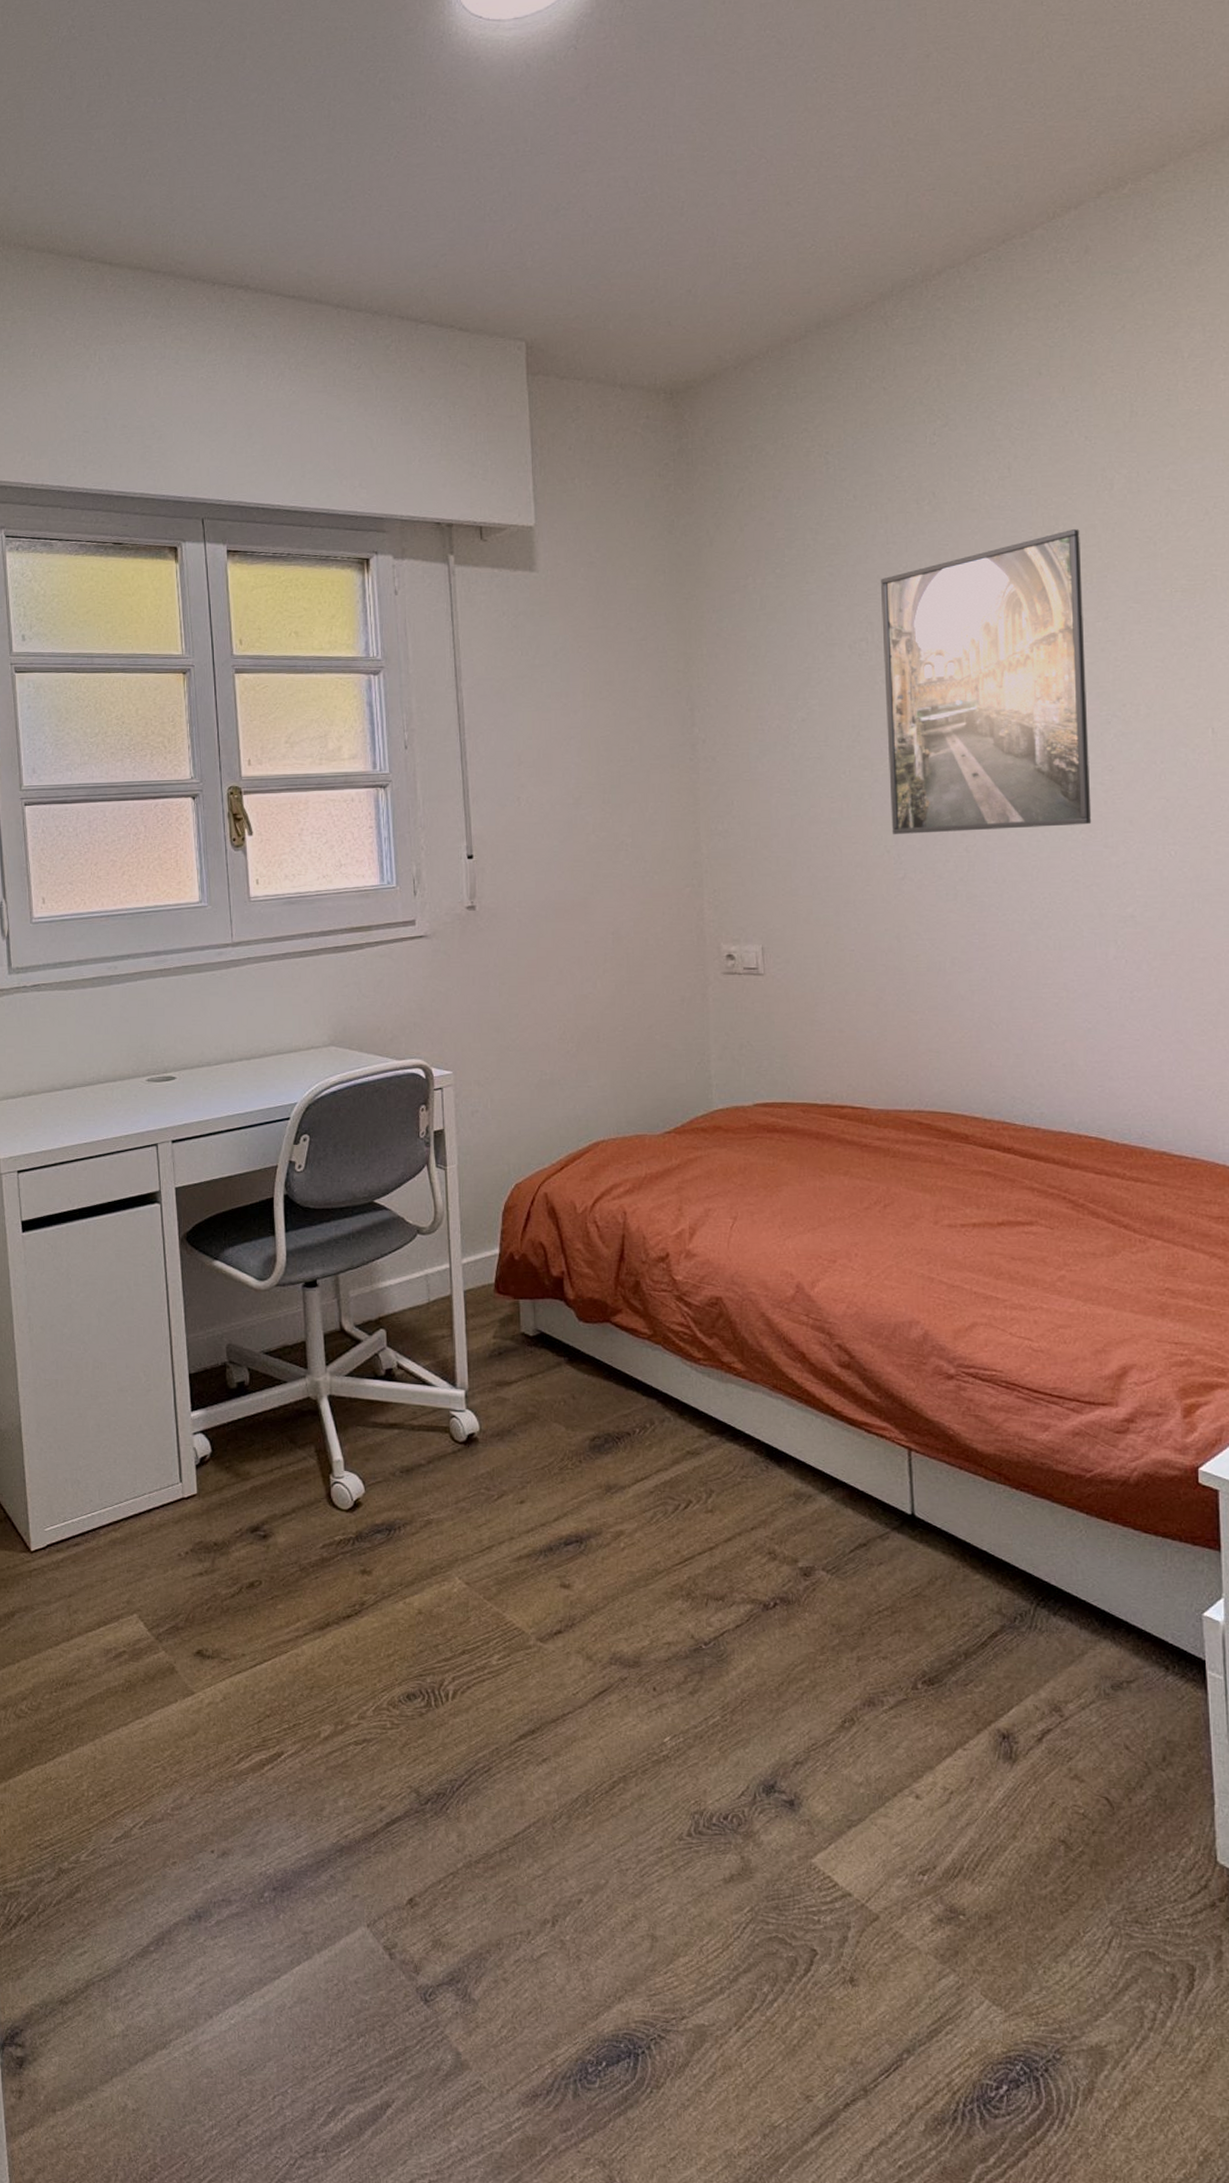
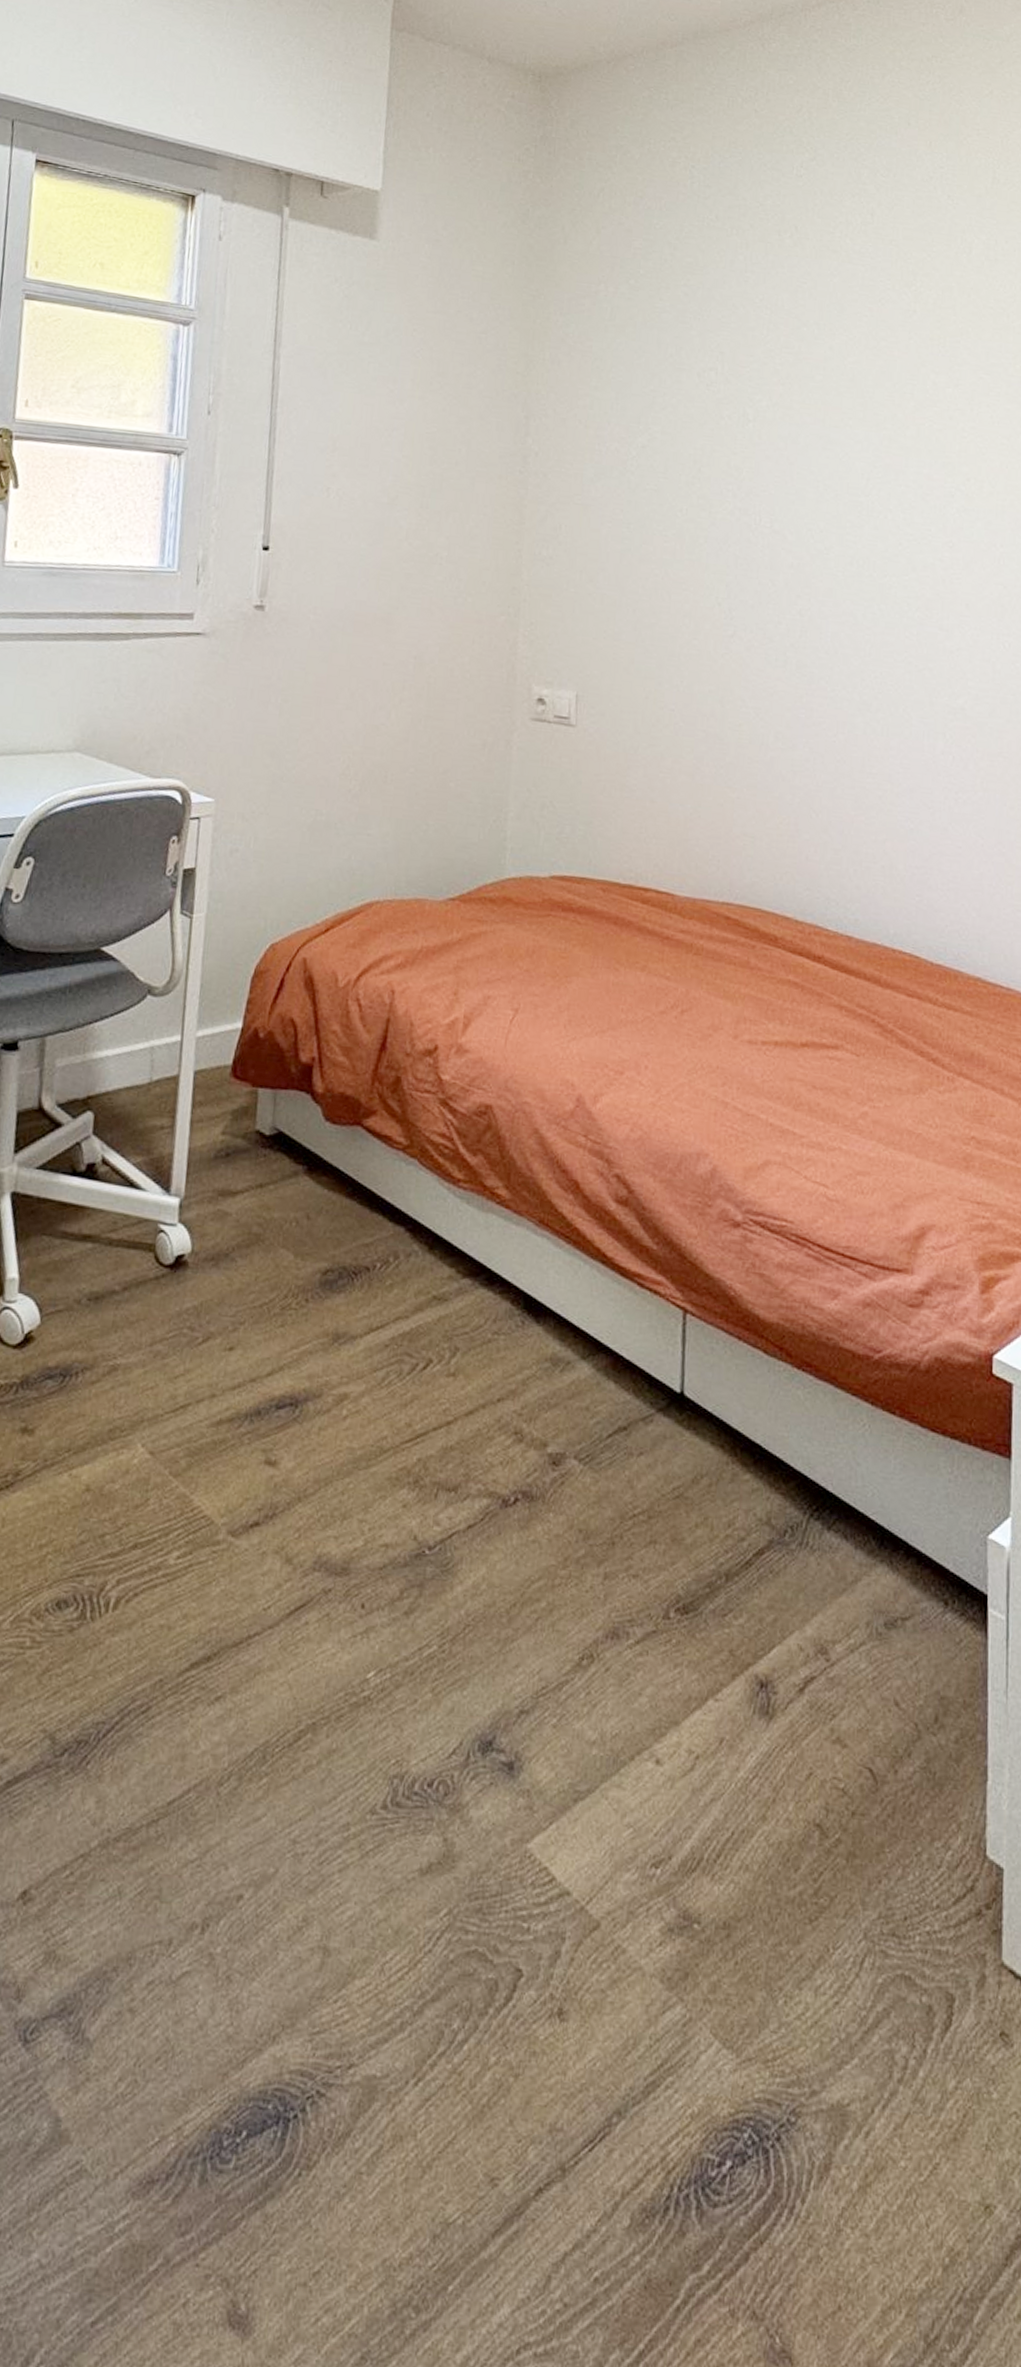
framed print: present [881,529,1092,834] -> none [724,287,937,603]

